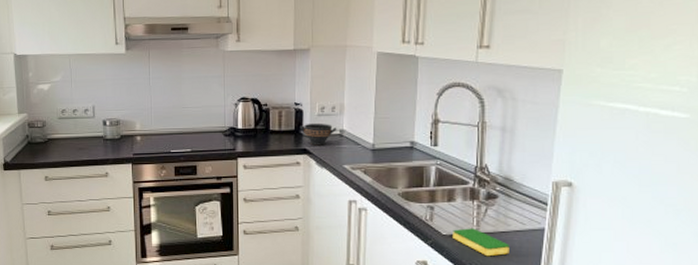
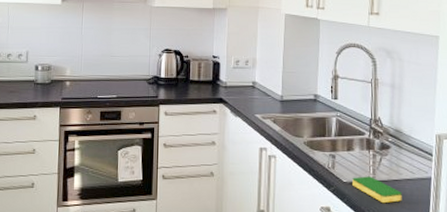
bowl: present [300,124,337,146] -> none [217,75,250,96]

